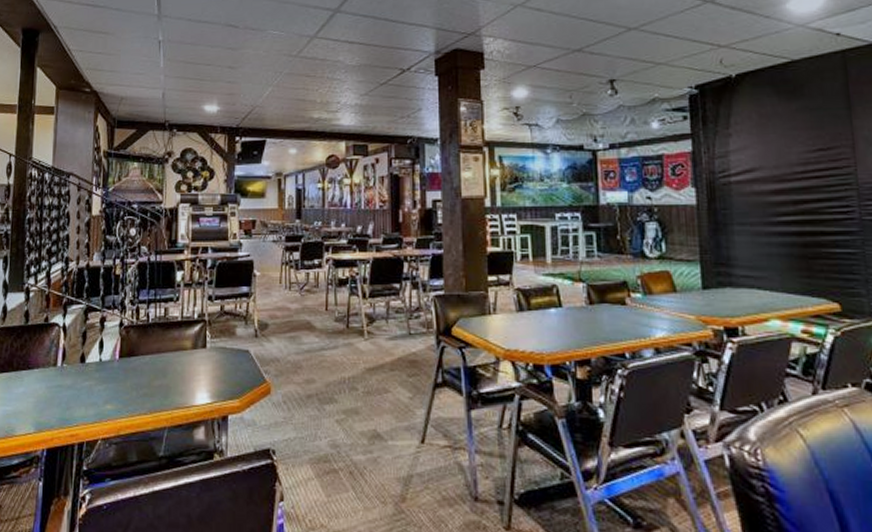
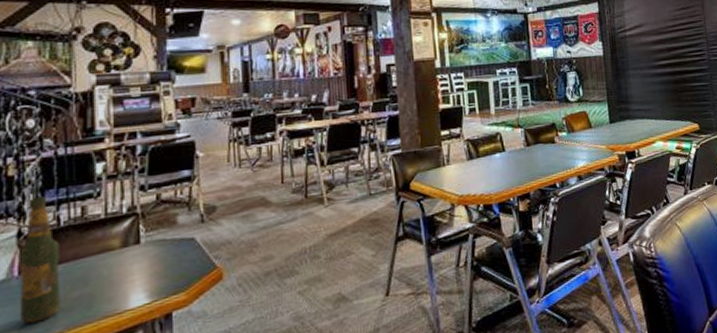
beer bottle: none [119,295,148,401] -> present [18,197,61,324]

